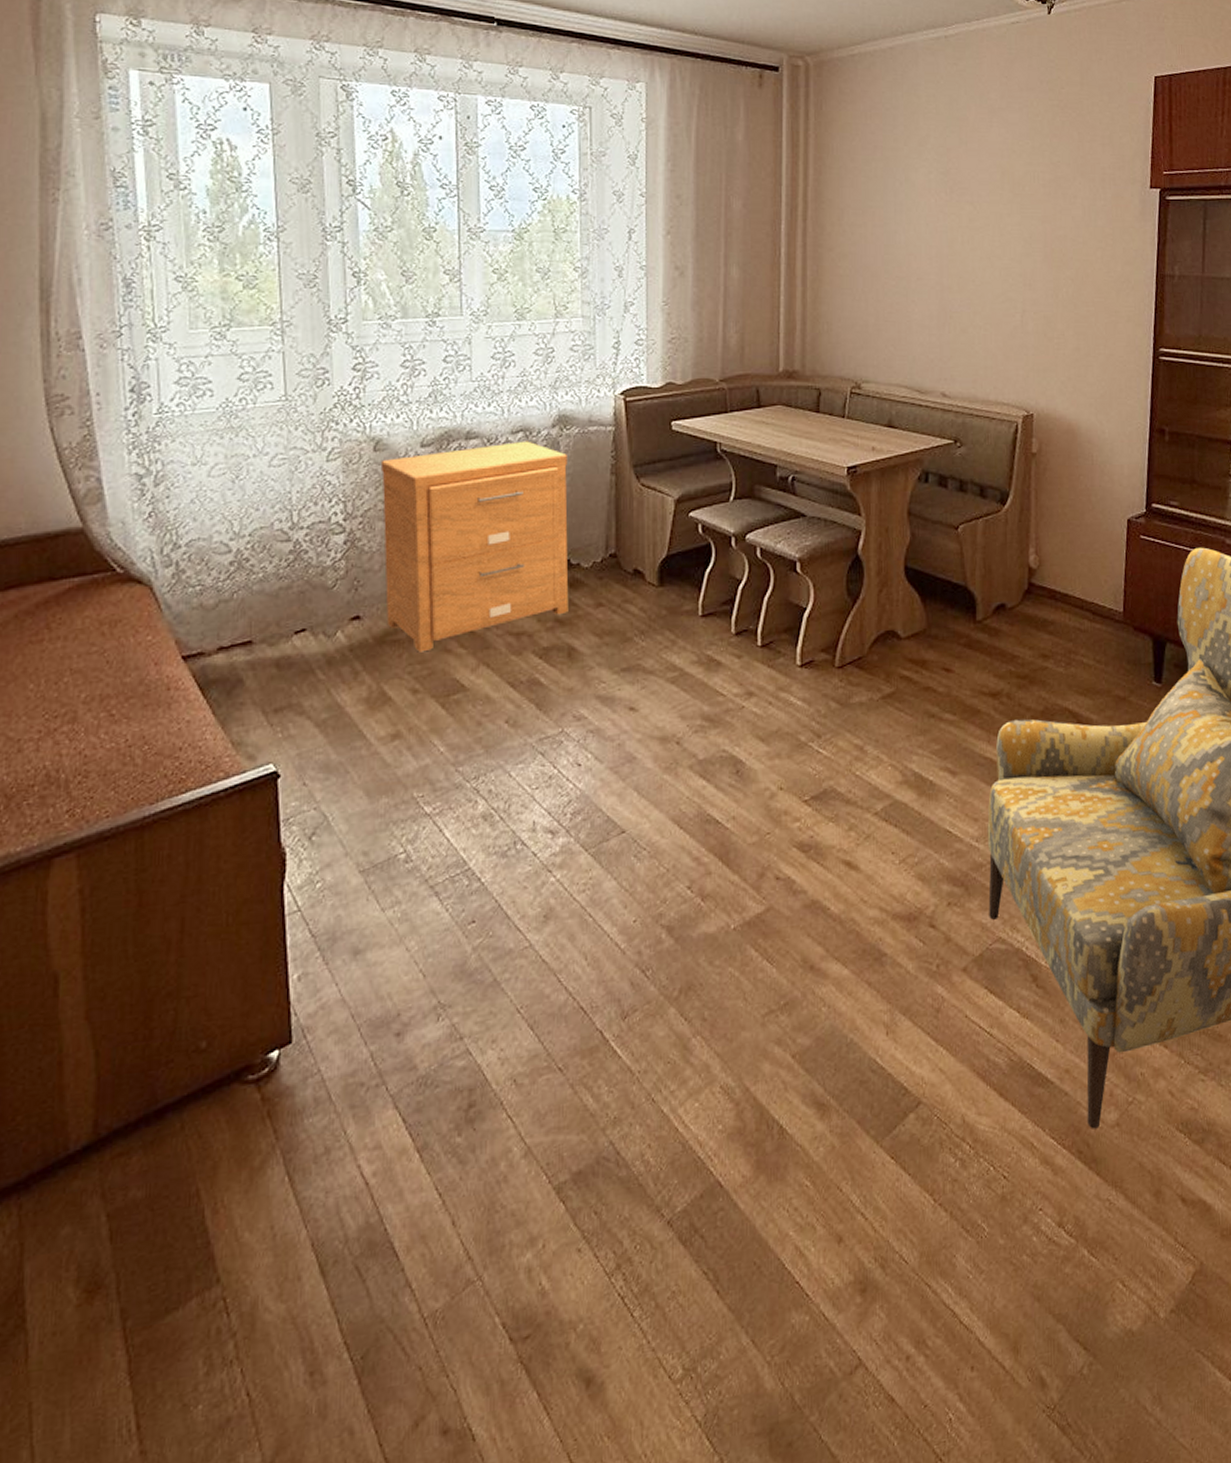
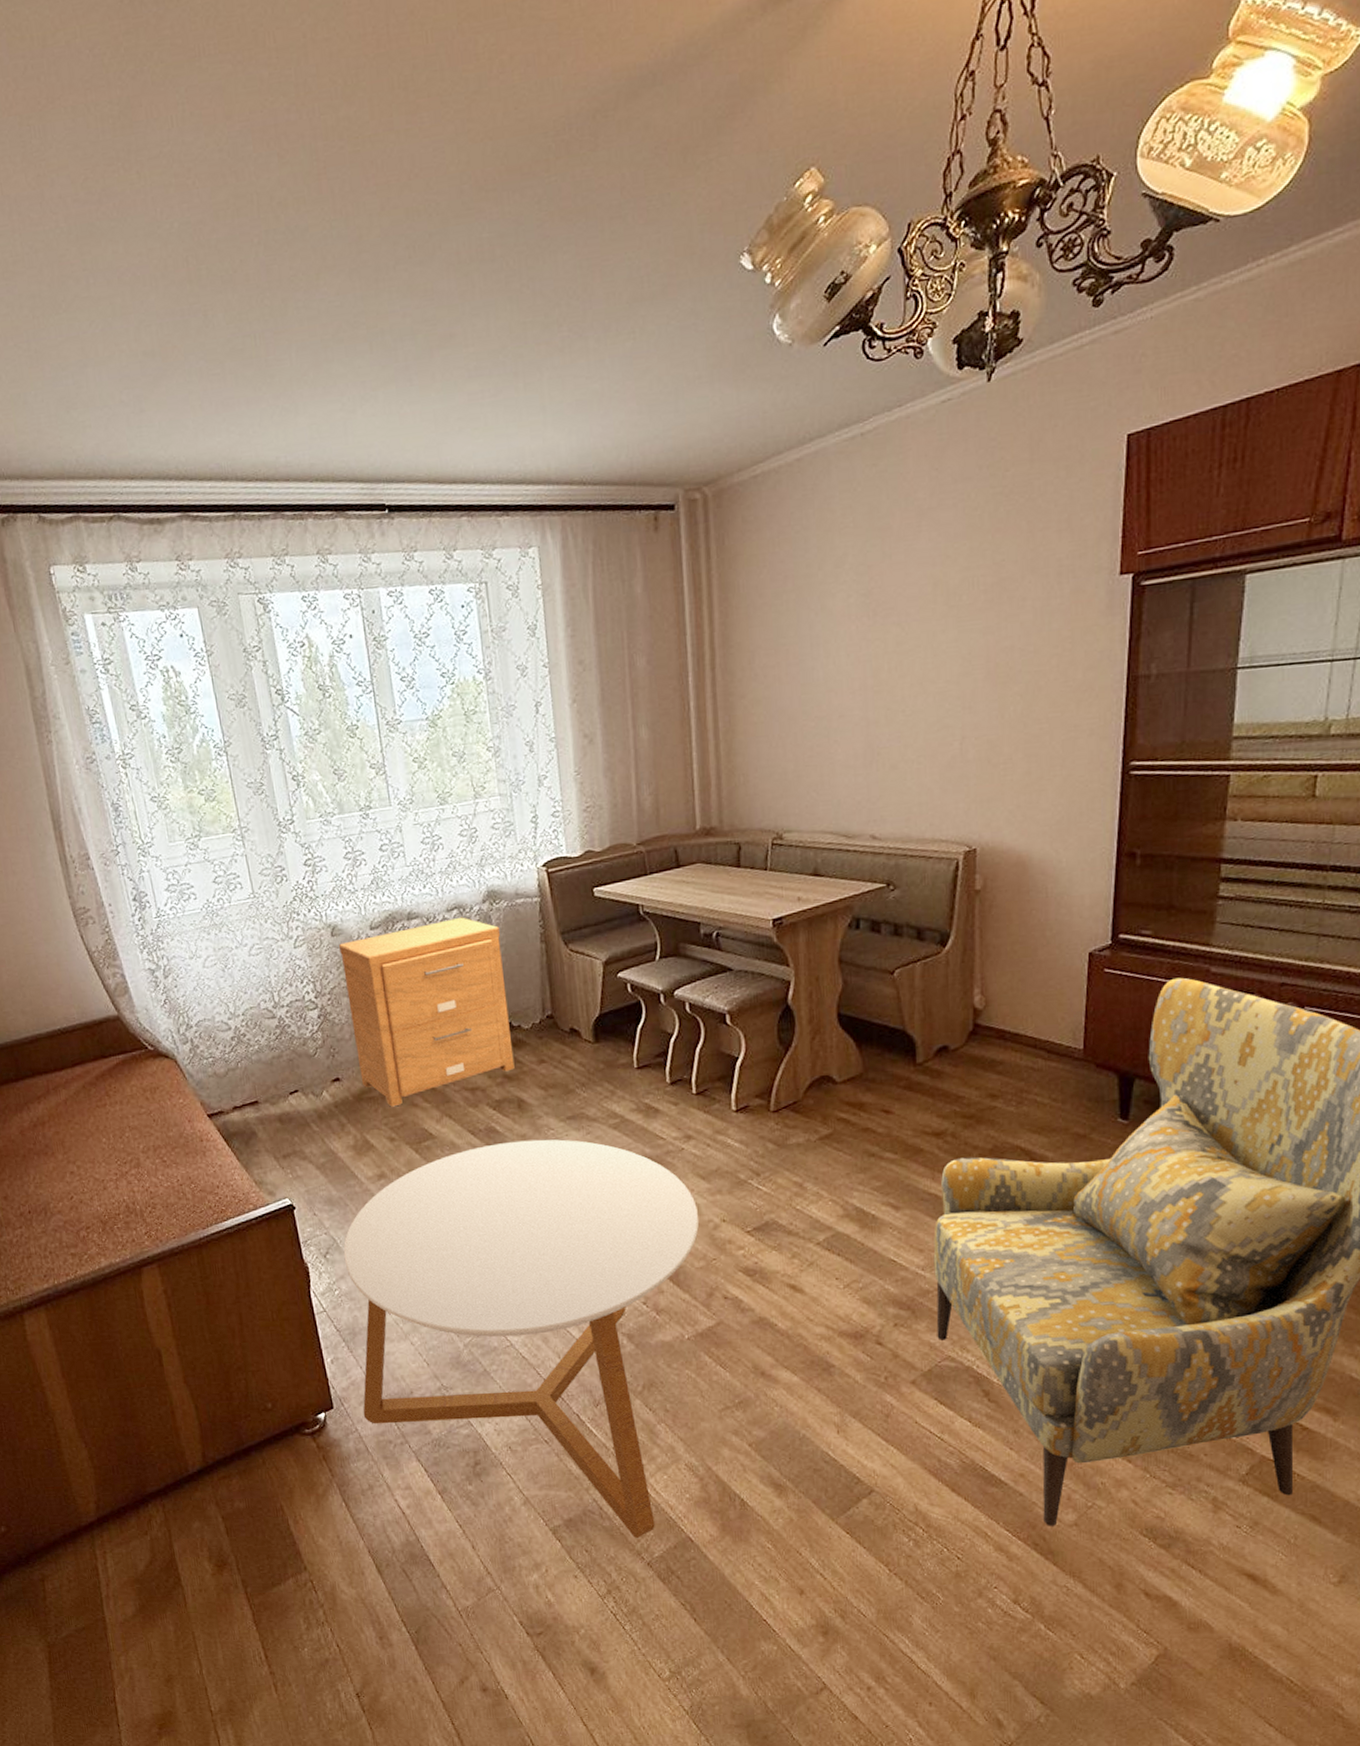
coffee table: none [331,693,755,1190] -> present [343,1139,700,1539]

